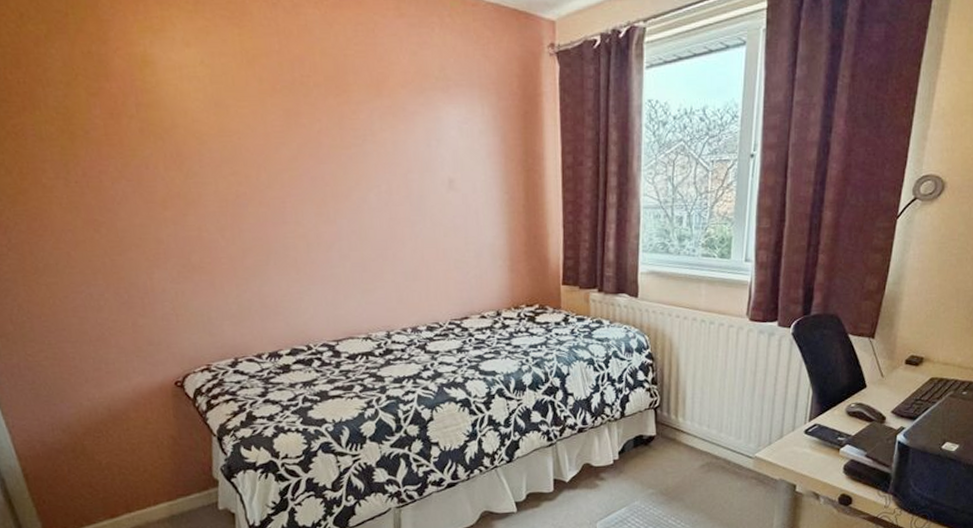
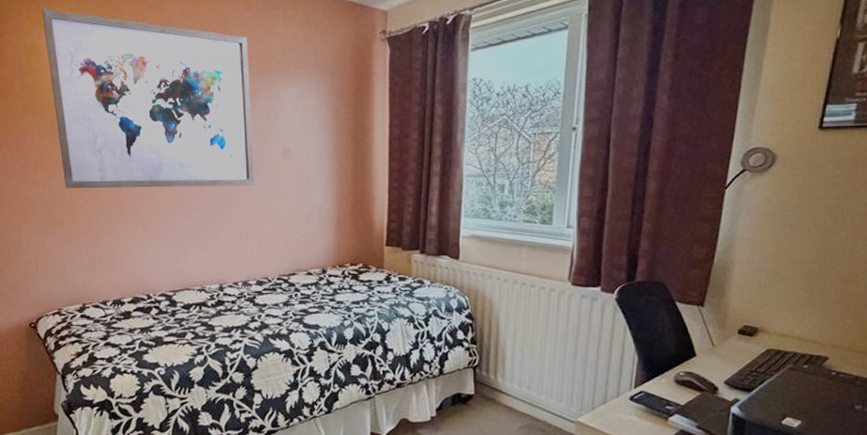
wall art: none [152,9,419,228] -> present [42,8,255,189]

